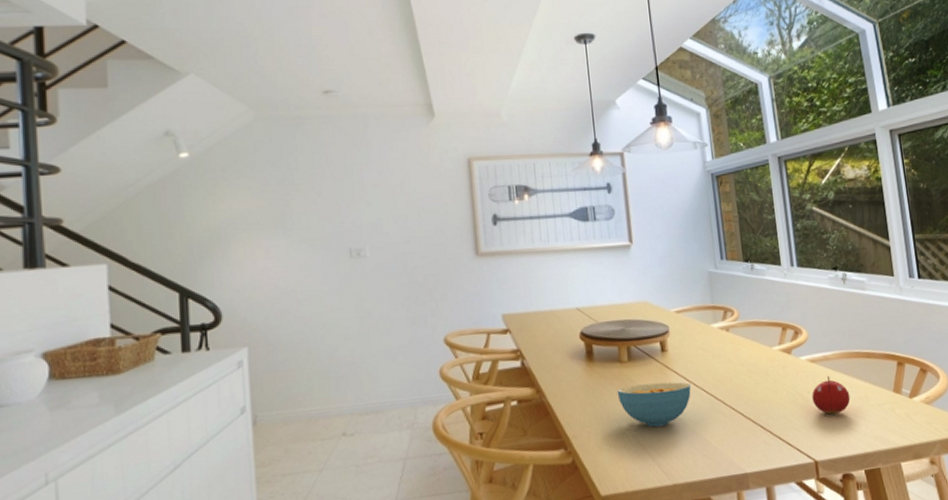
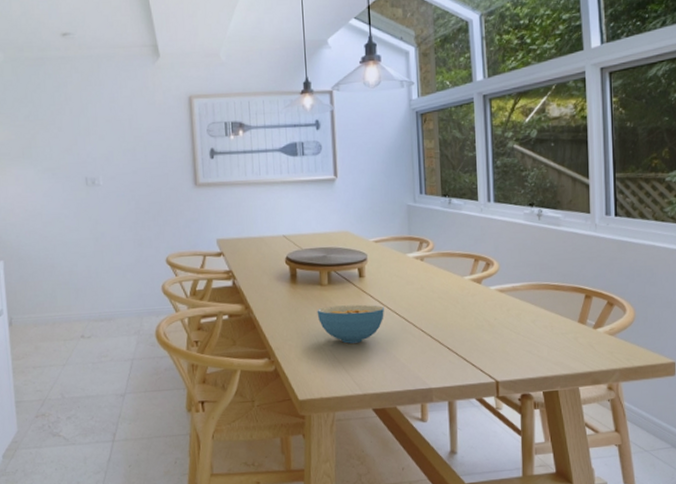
fruit: present [812,375,851,415] -> none [498,305,535,340]

